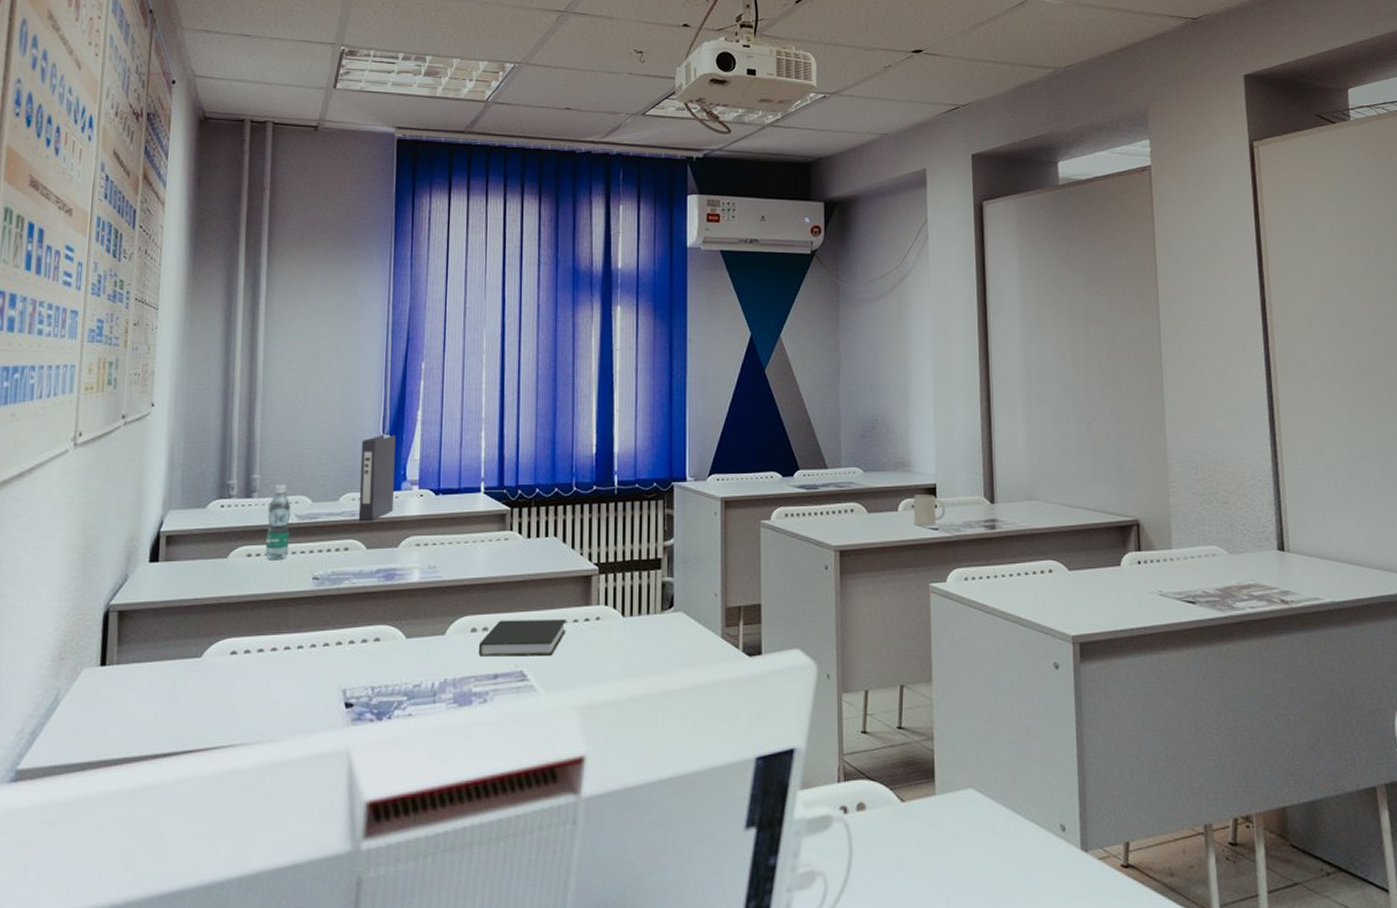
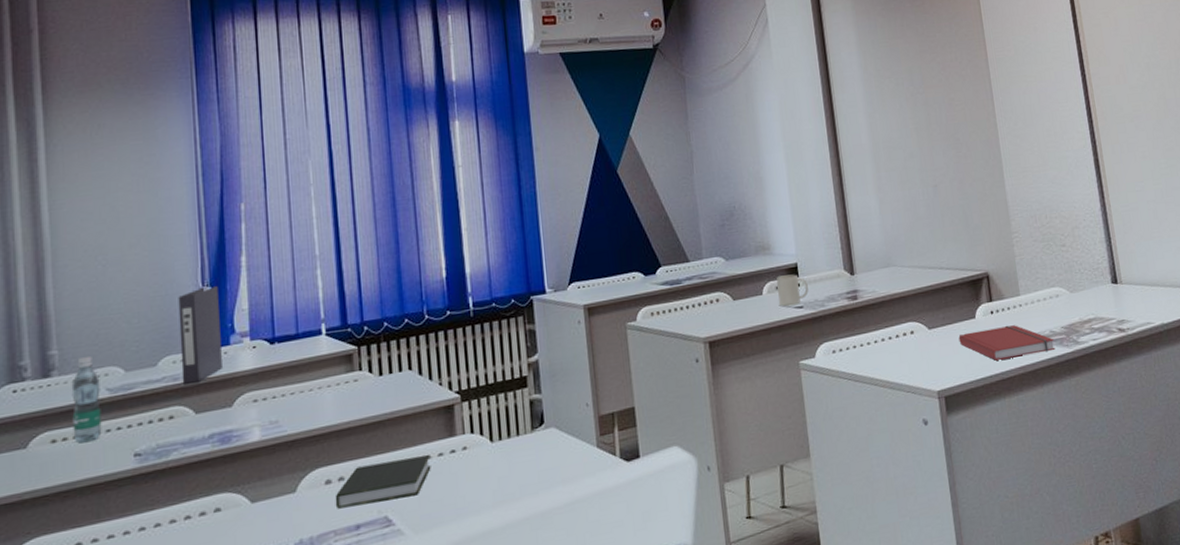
book: none [1100,578,1207,613] -> present [958,325,1056,361]

